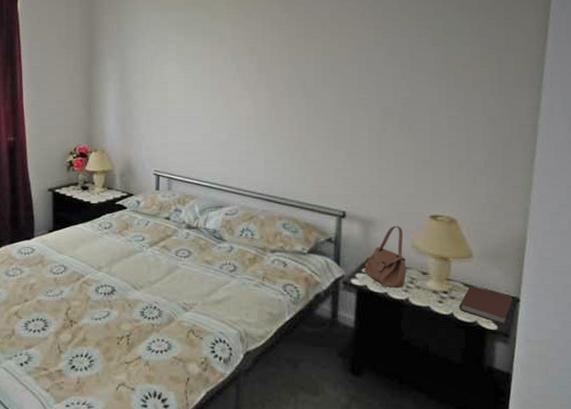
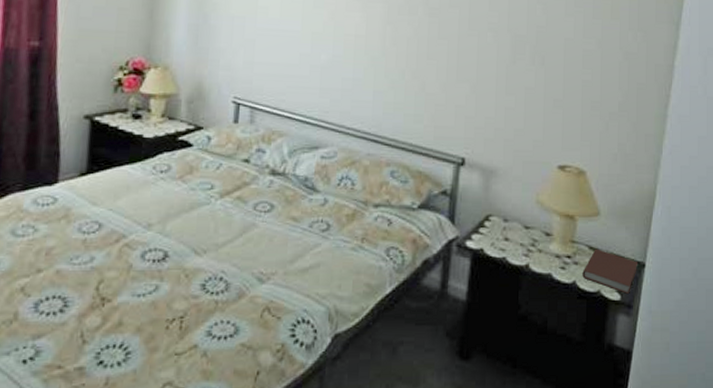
handbag: present [363,226,407,288] -> none [481,177,529,252]

